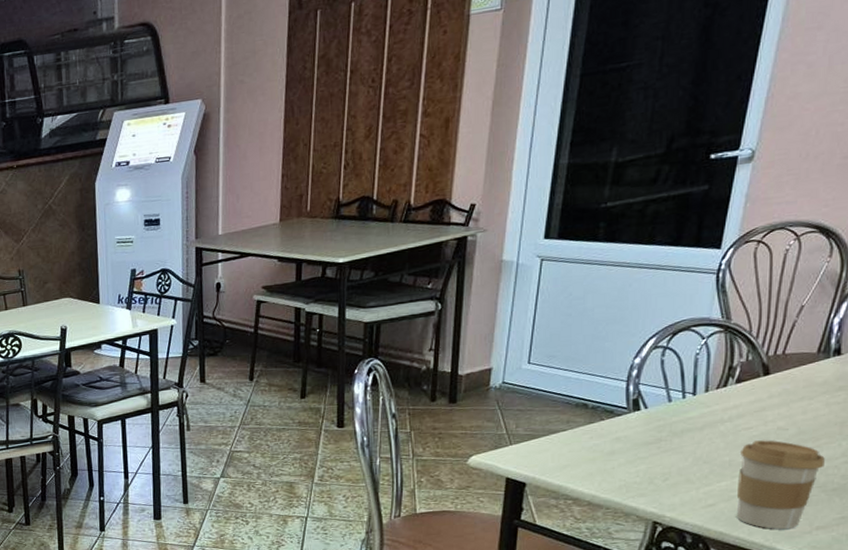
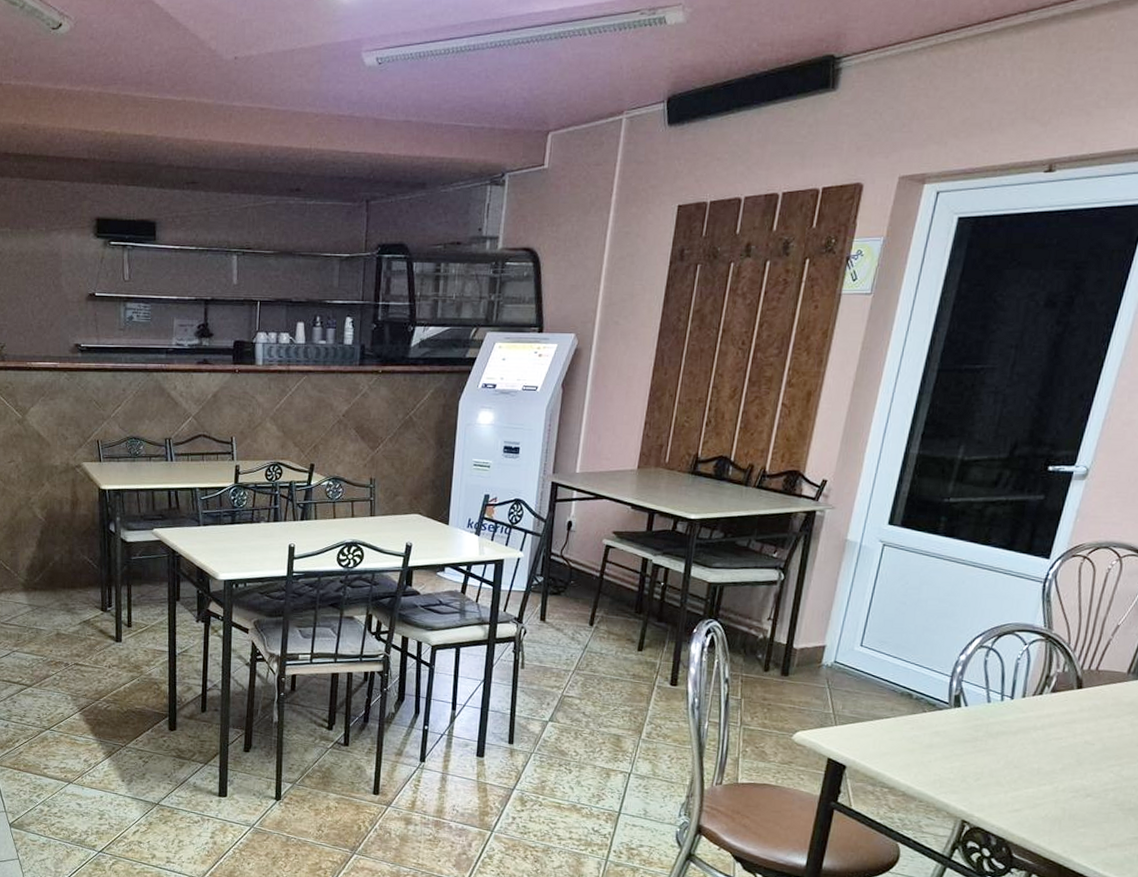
coffee cup: present [736,440,825,529] -> none [1040,751,1125,843]

